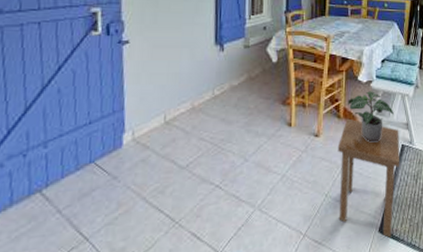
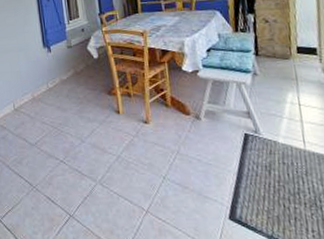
stool: present [337,118,400,238] -> none [169,107,246,226]
potted plant: present [348,91,394,143] -> none [174,80,230,130]

